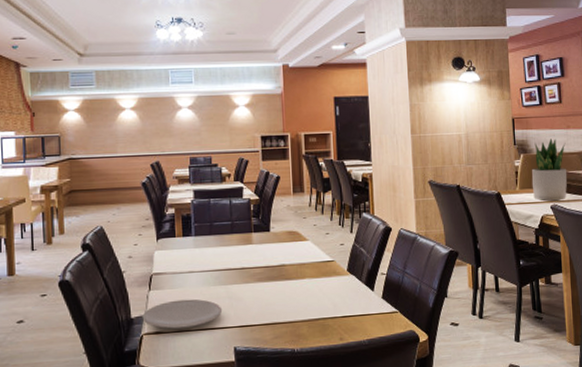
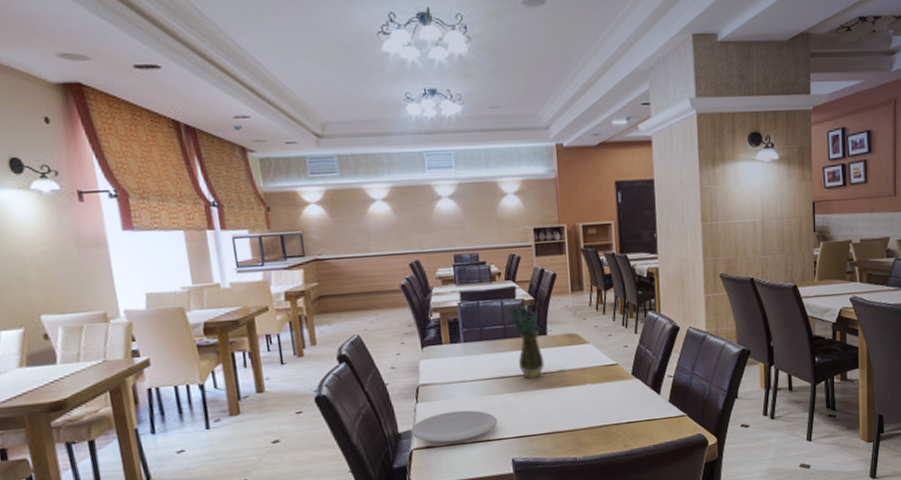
vase: none [236,201,267,271] -> present [509,303,545,379]
planter: present [531,138,568,201] -> none [831,223,869,293]

